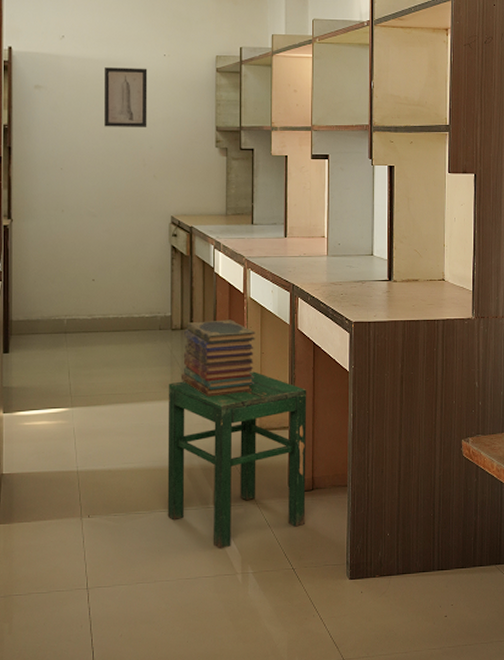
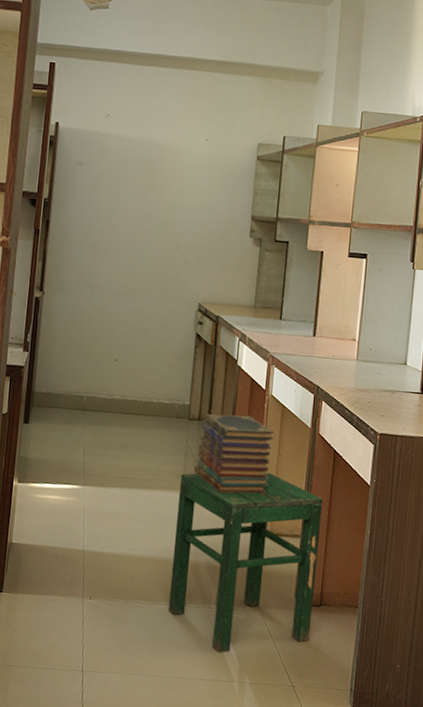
wall art: present [104,67,148,127] -> none [140,148,188,211]

